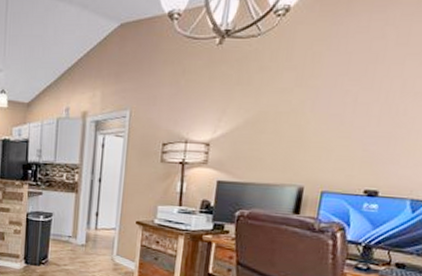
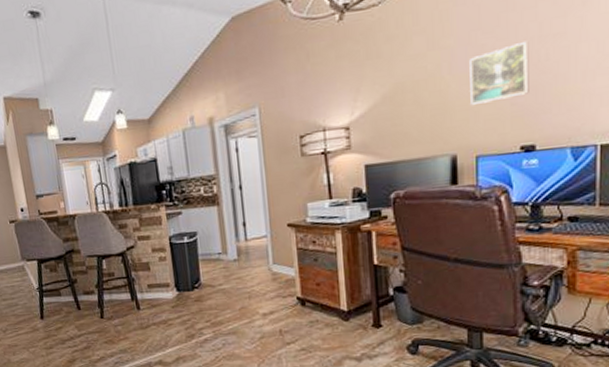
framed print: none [326,94,391,144] -> present [470,41,529,105]

